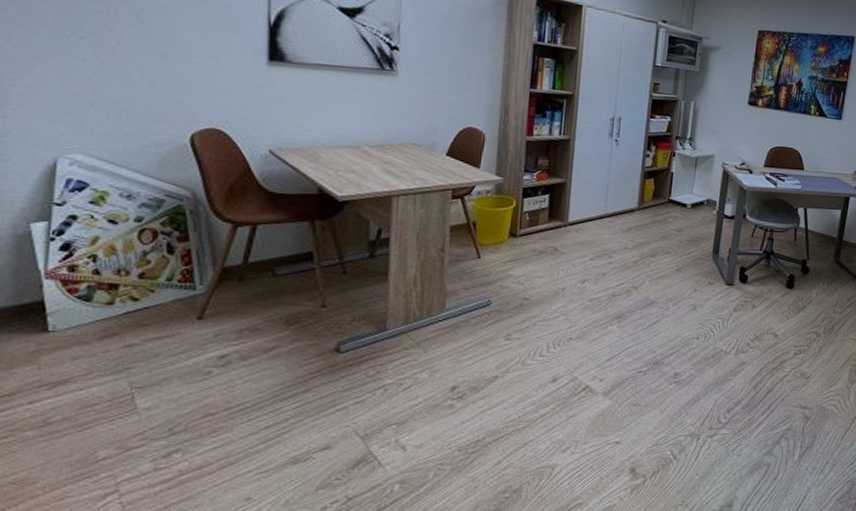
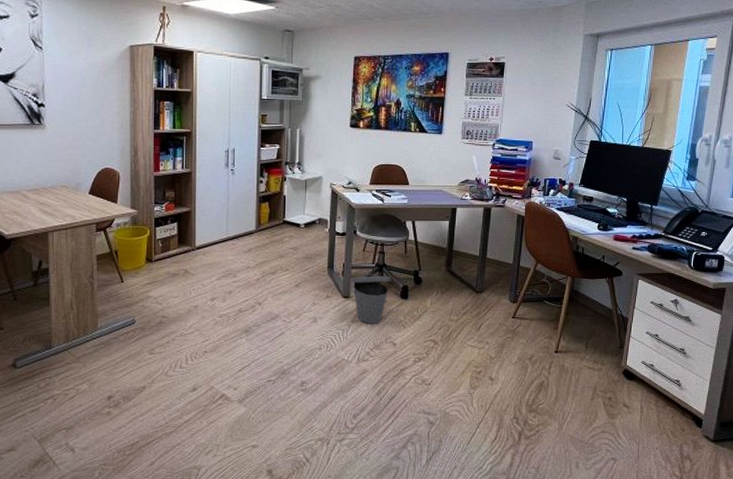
trash can: none [736,260,777,314] -> present [351,273,390,324]

